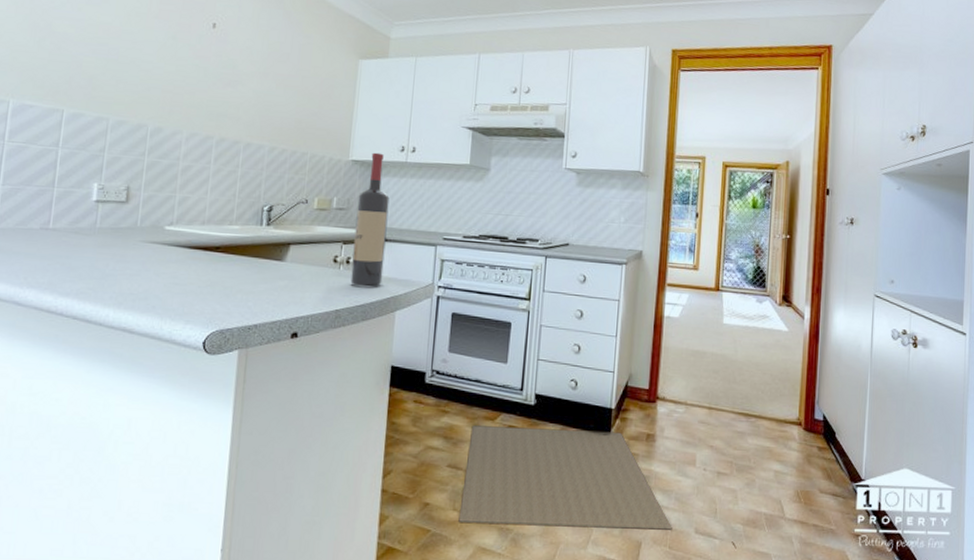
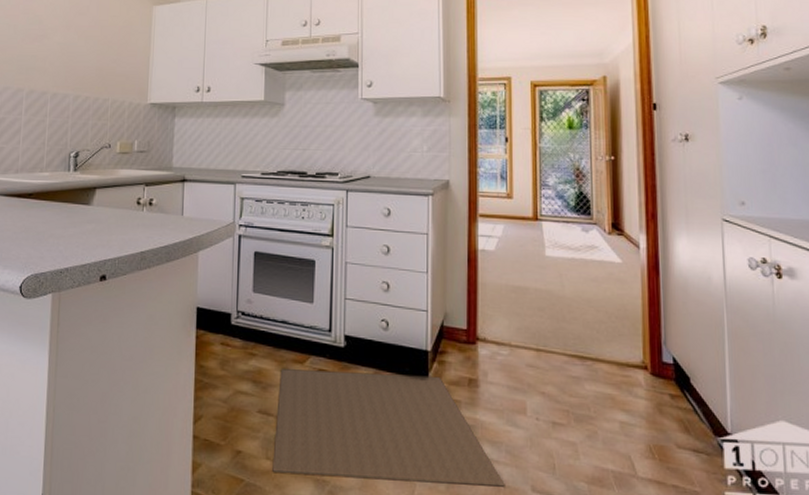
wine bottle: present [350,152,390,287] -> none [154,94,188,228]

